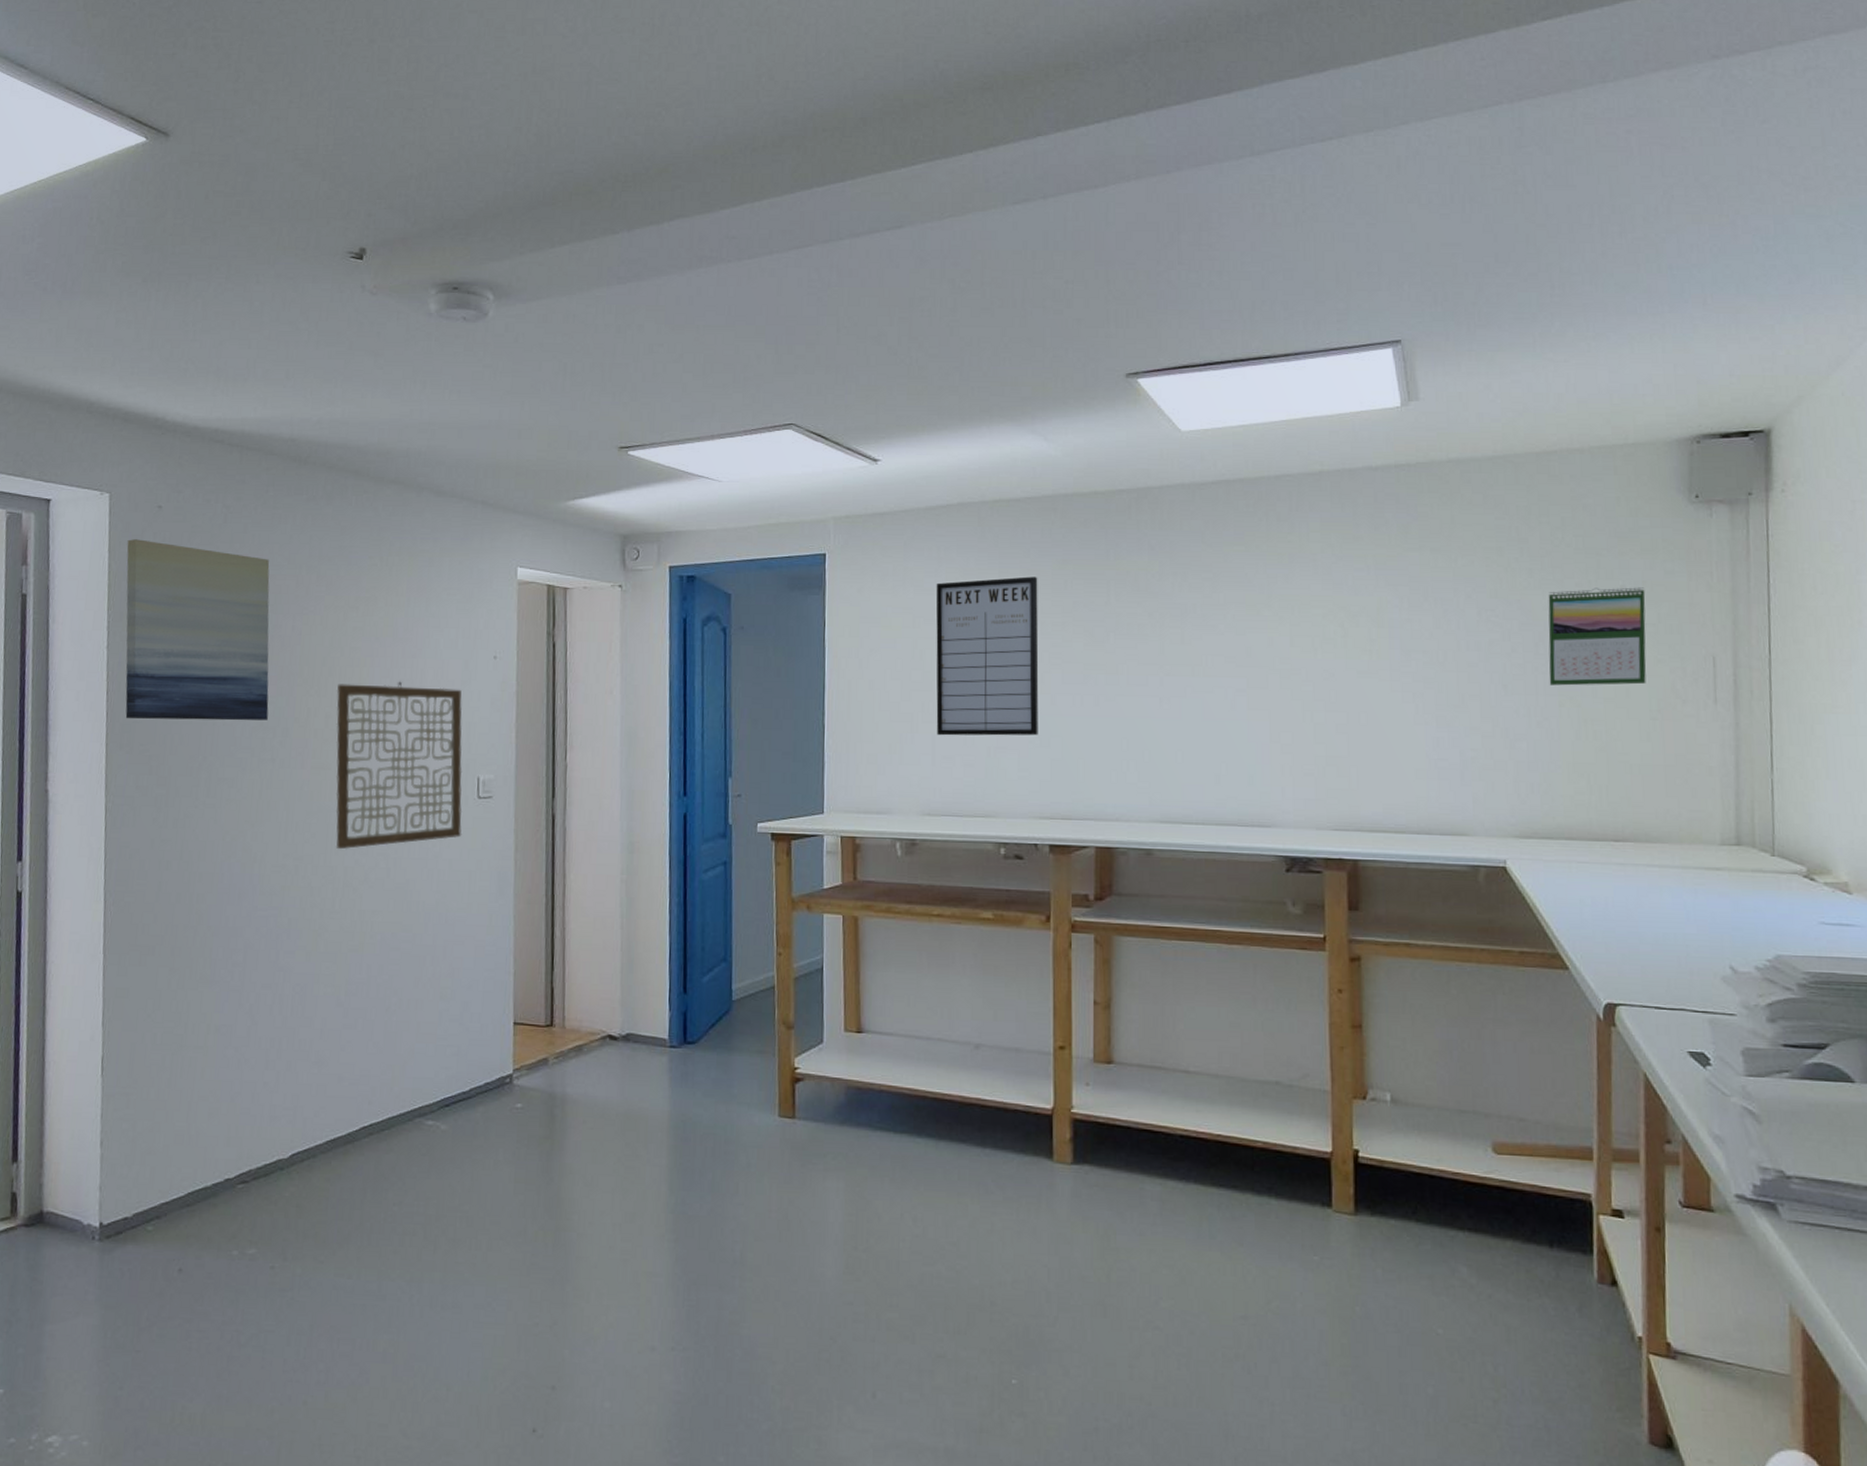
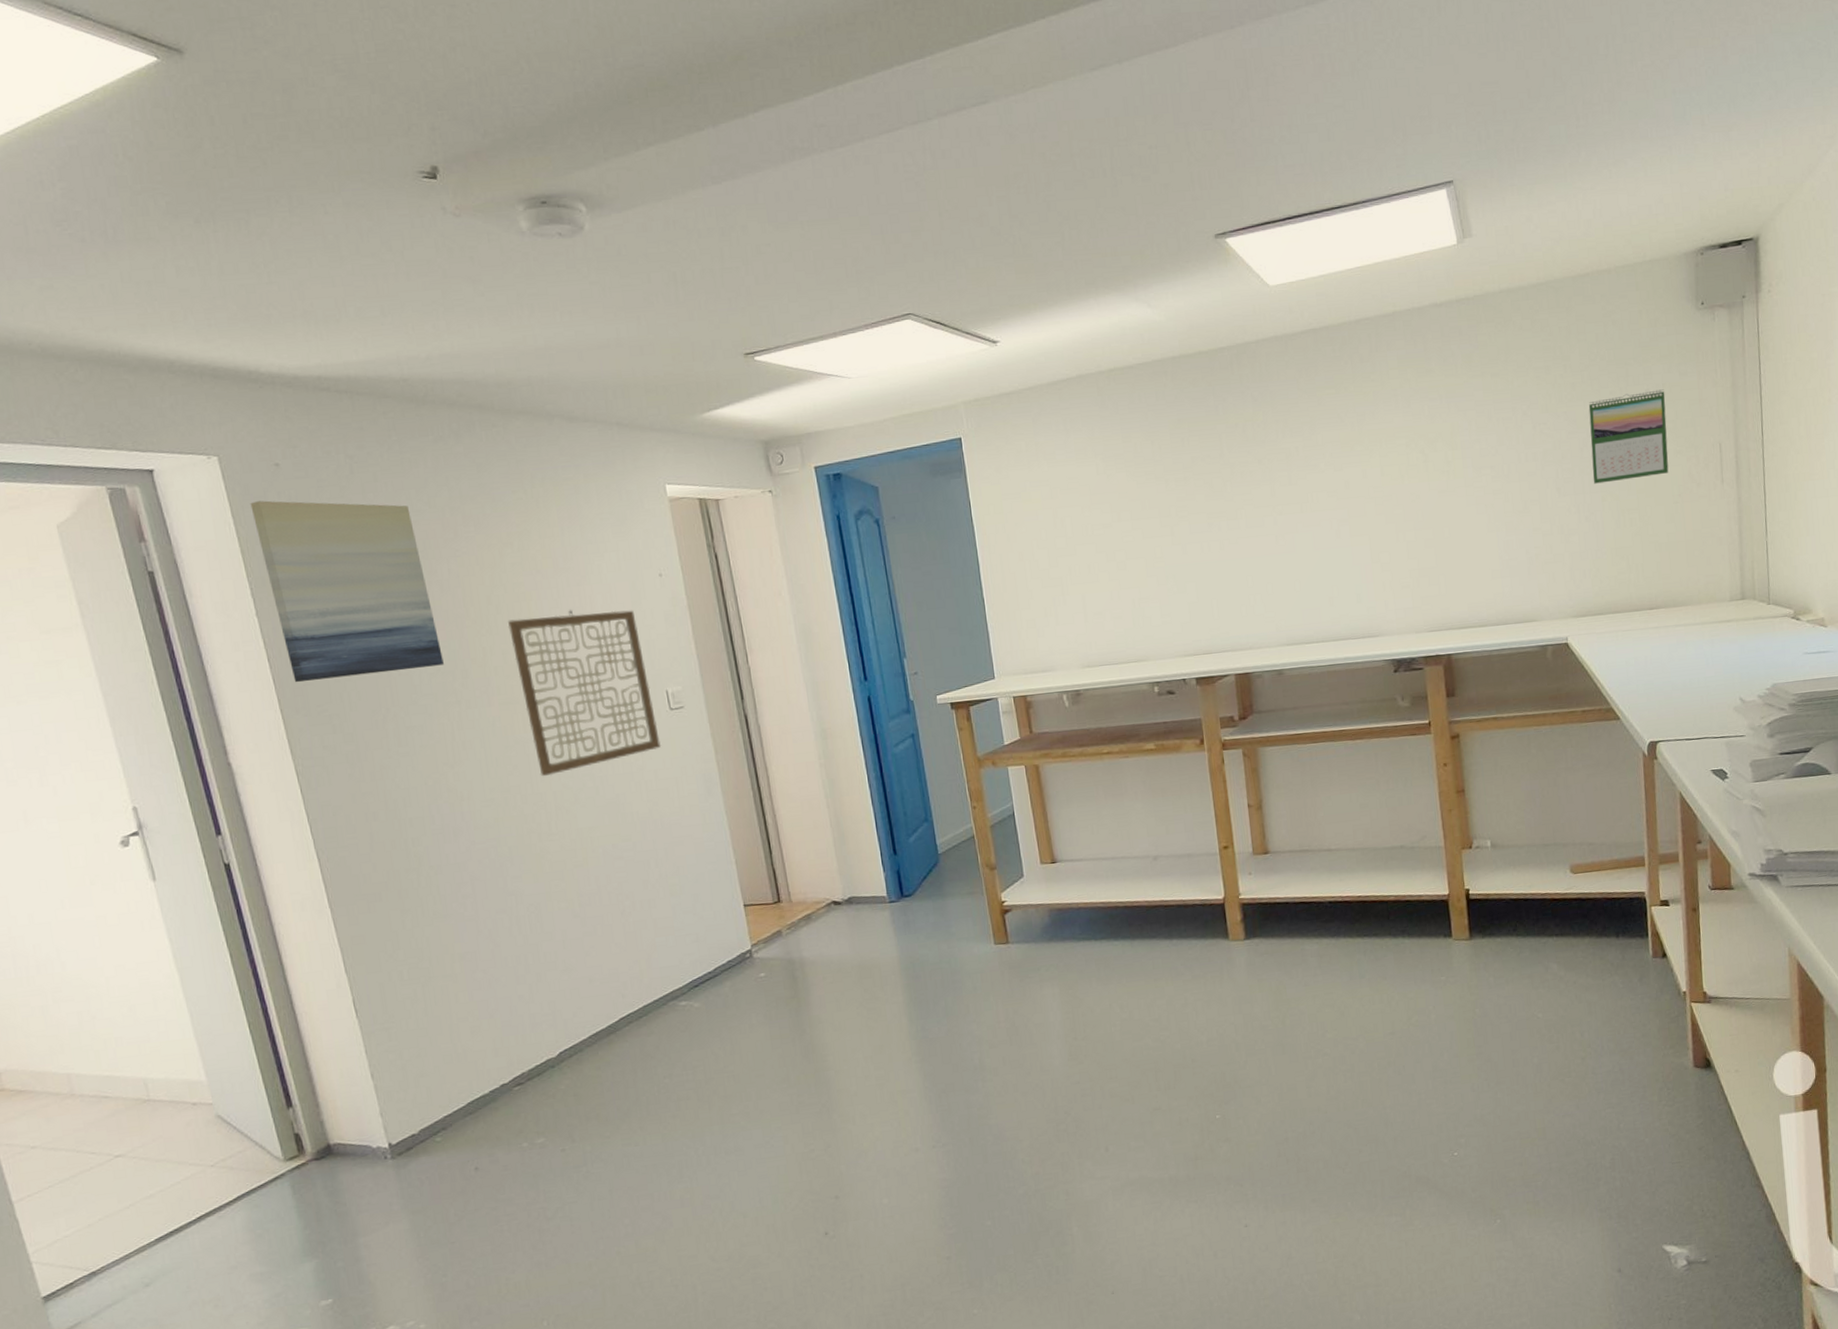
writing board: present [936,576,1039,736] -> none [1067,438,1175,595]

